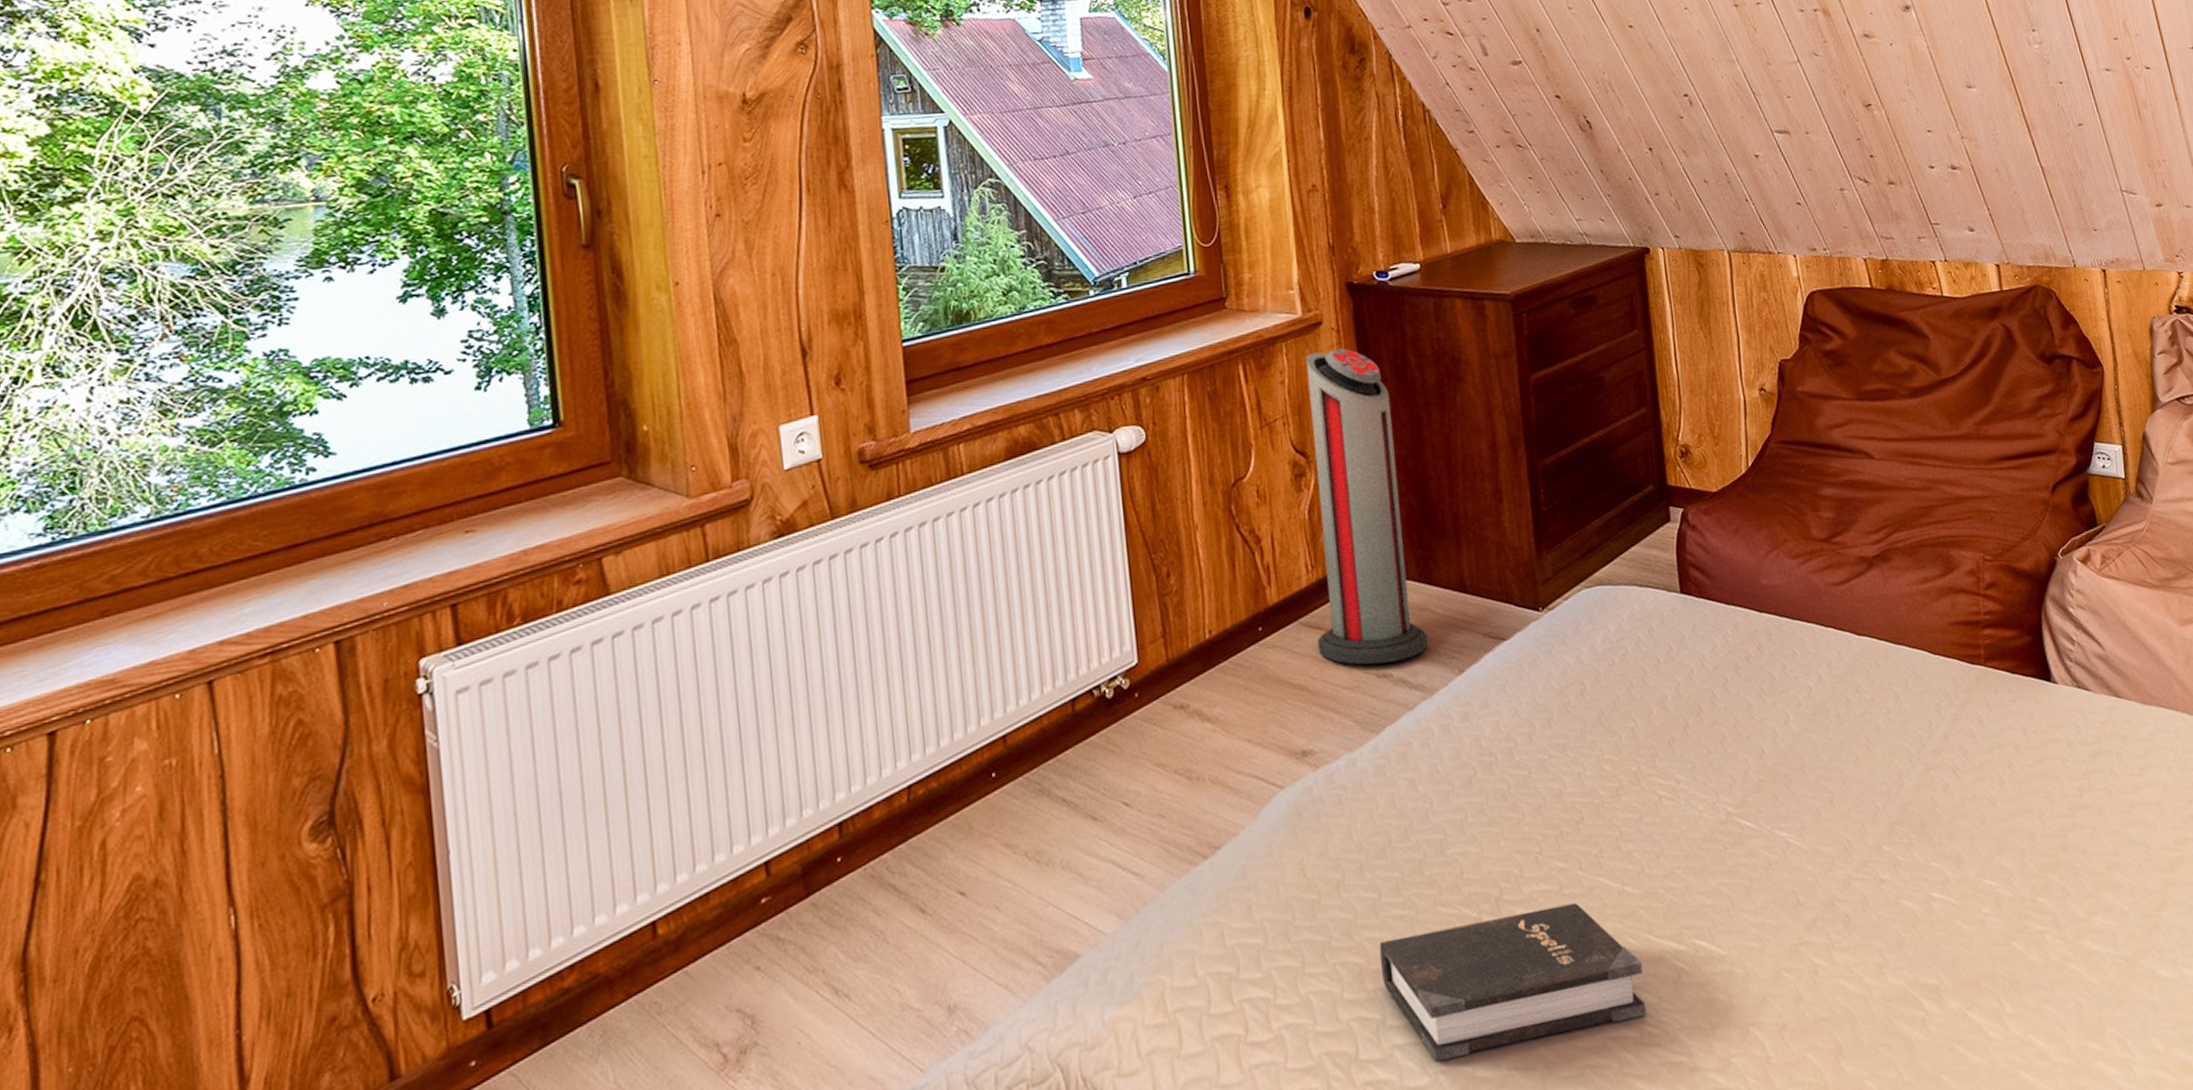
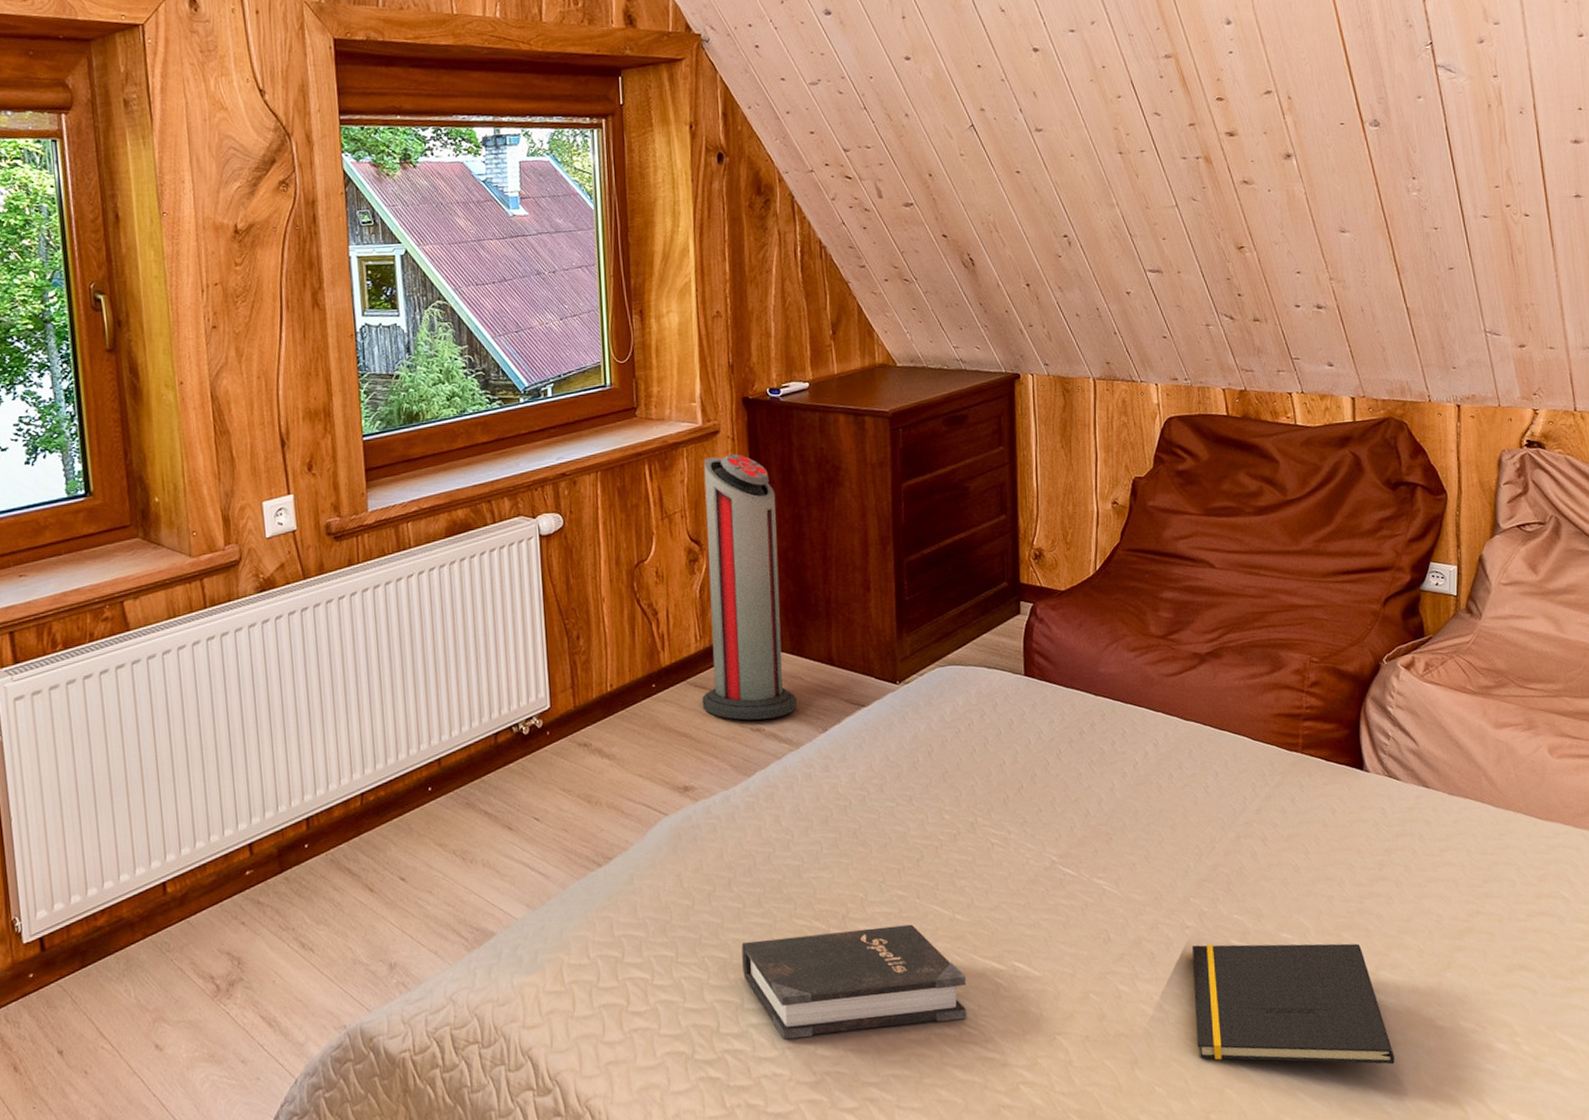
notepad: none [1889,885,2120,1041] -> present [1191,943,1395,1065]

